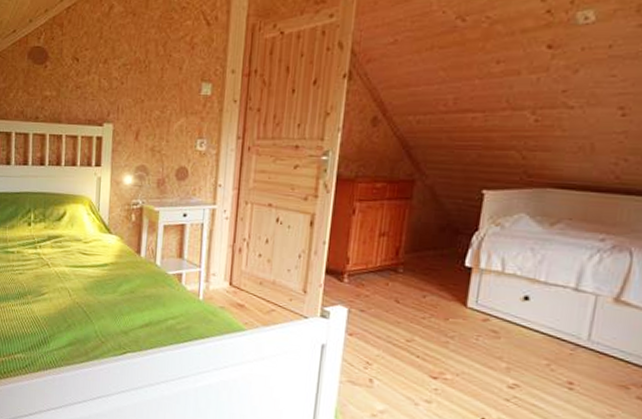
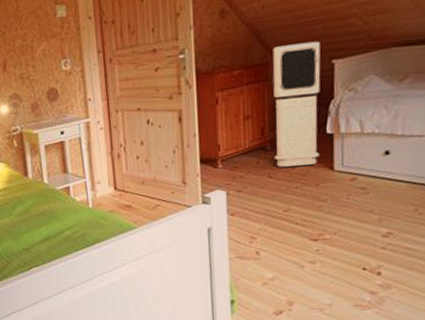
air purifier: none [405,165,473,297] -> present [272,41,321,167]

